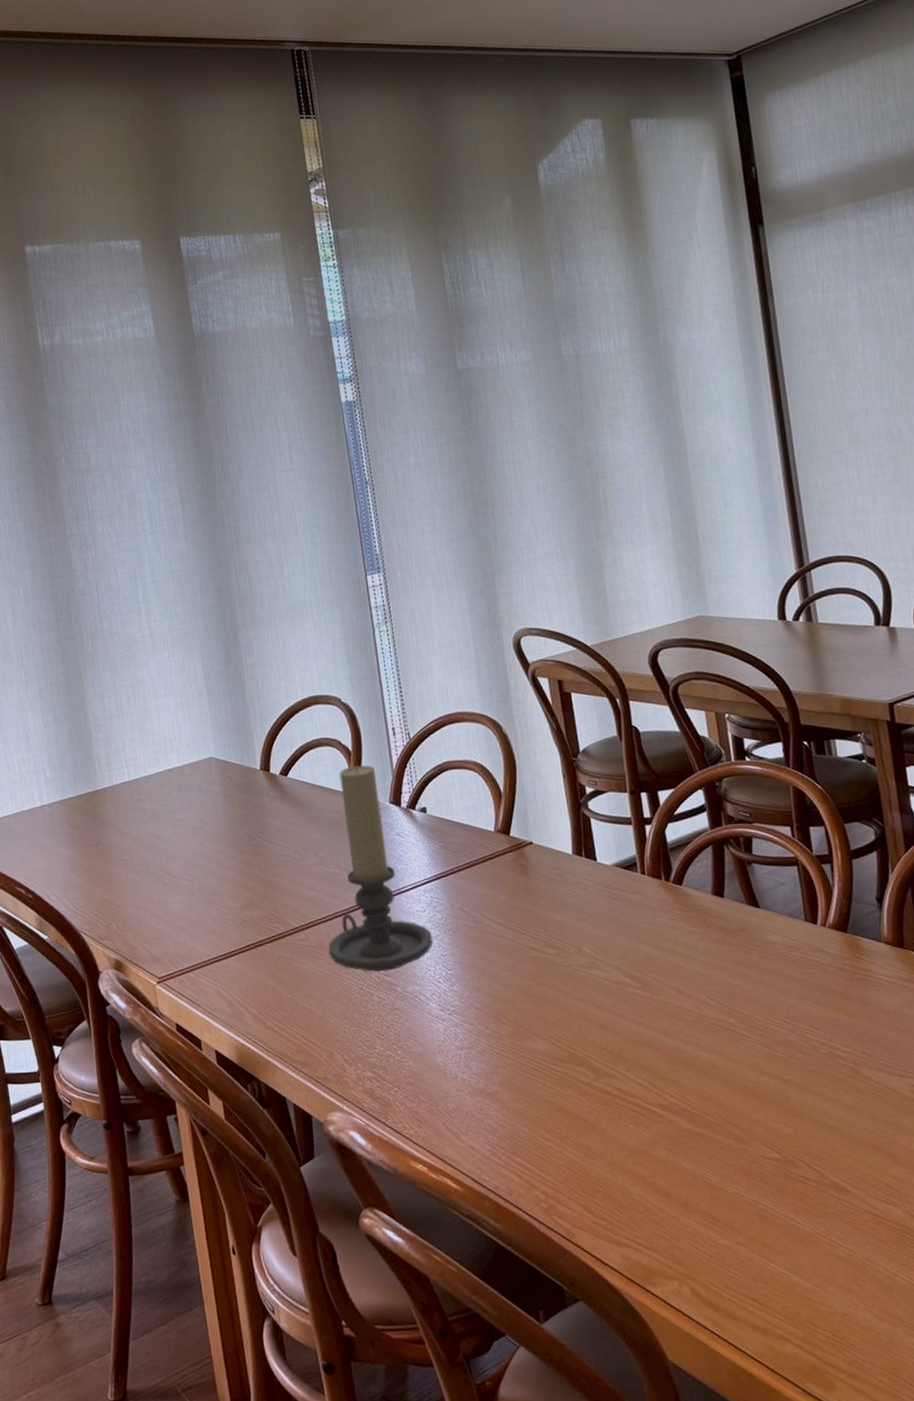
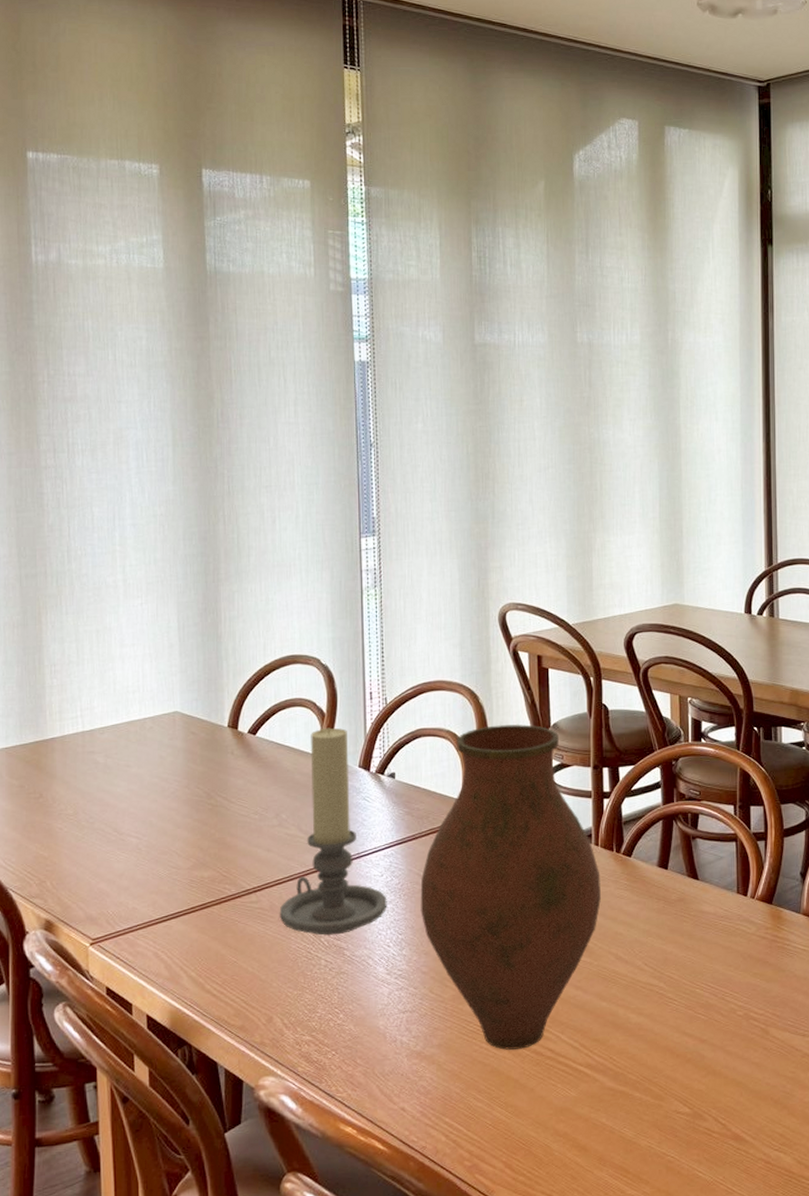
vase: none [464,751,655,1088] -> present [420,723,601,1050]

